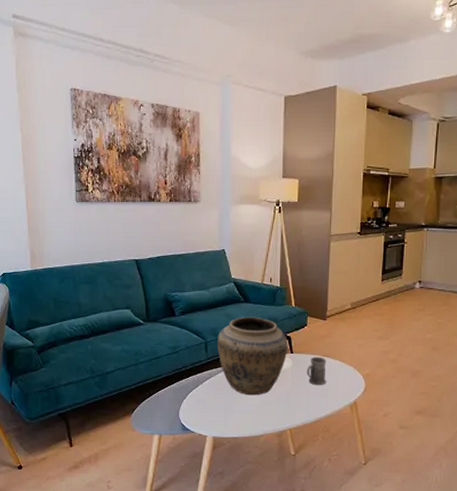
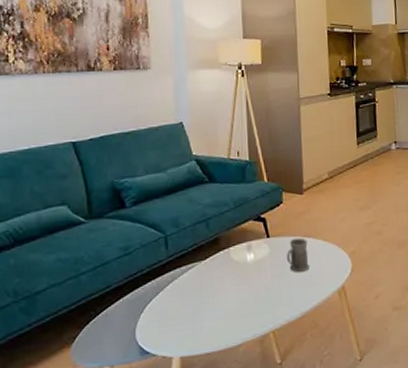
vase: present [218,316,288,396] -> none [180,198,264,297]

